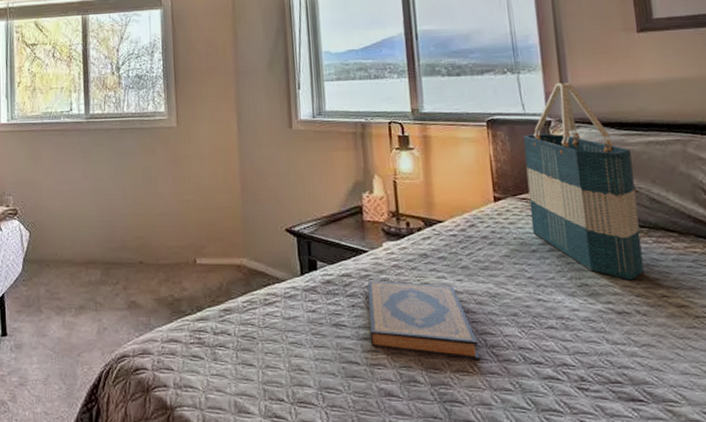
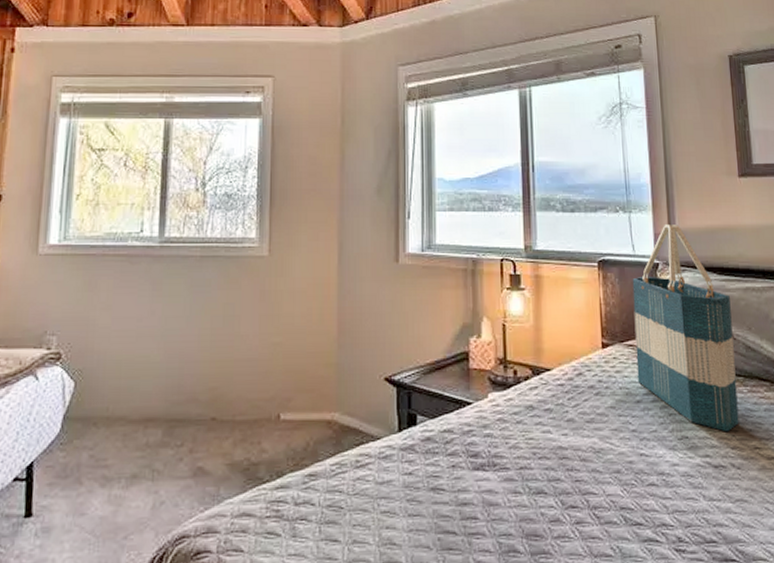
hardback book: present [367,280,481,360] -> none [469,436,582,524]

